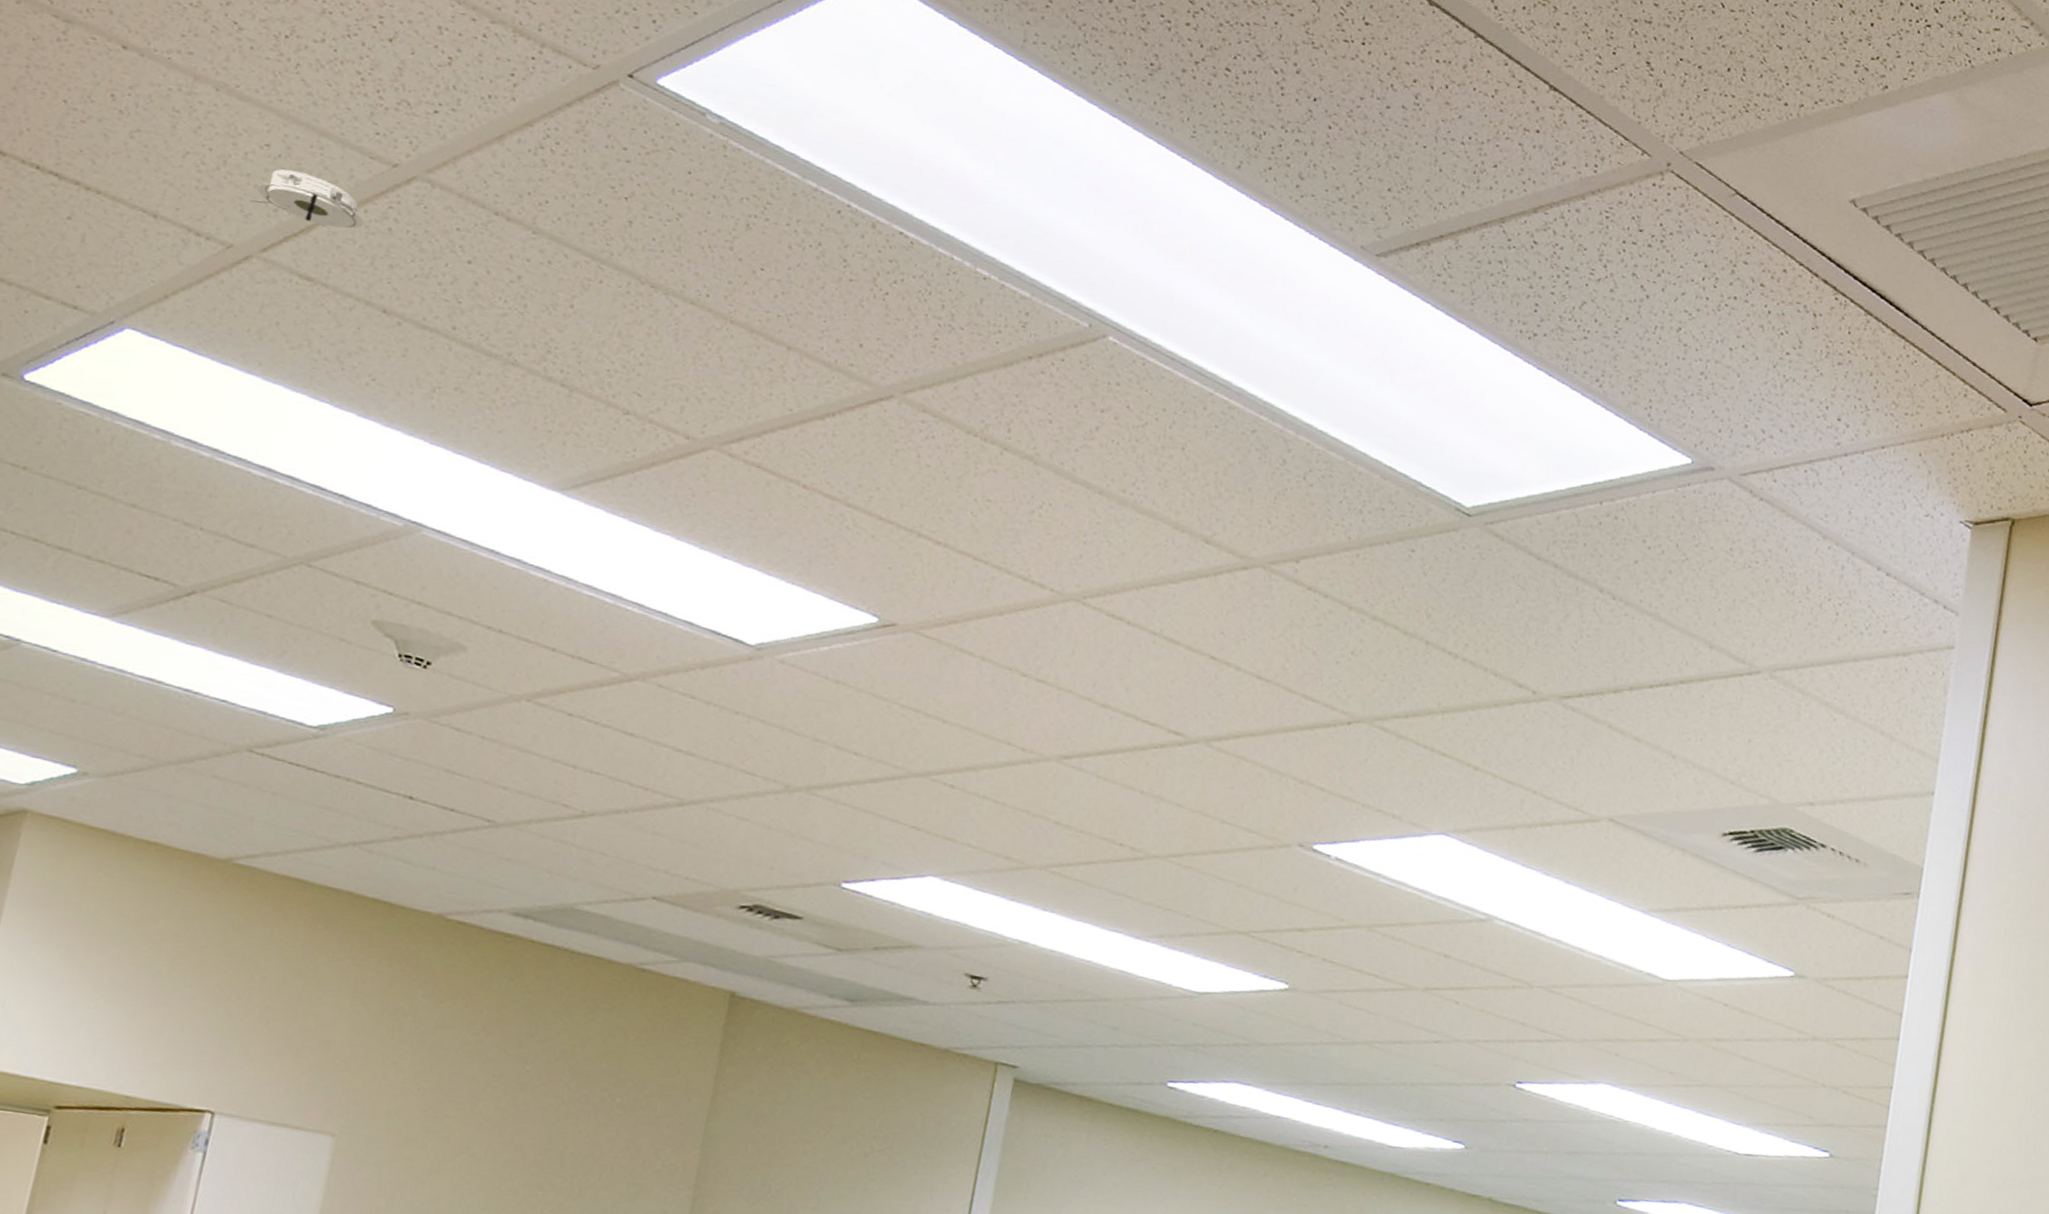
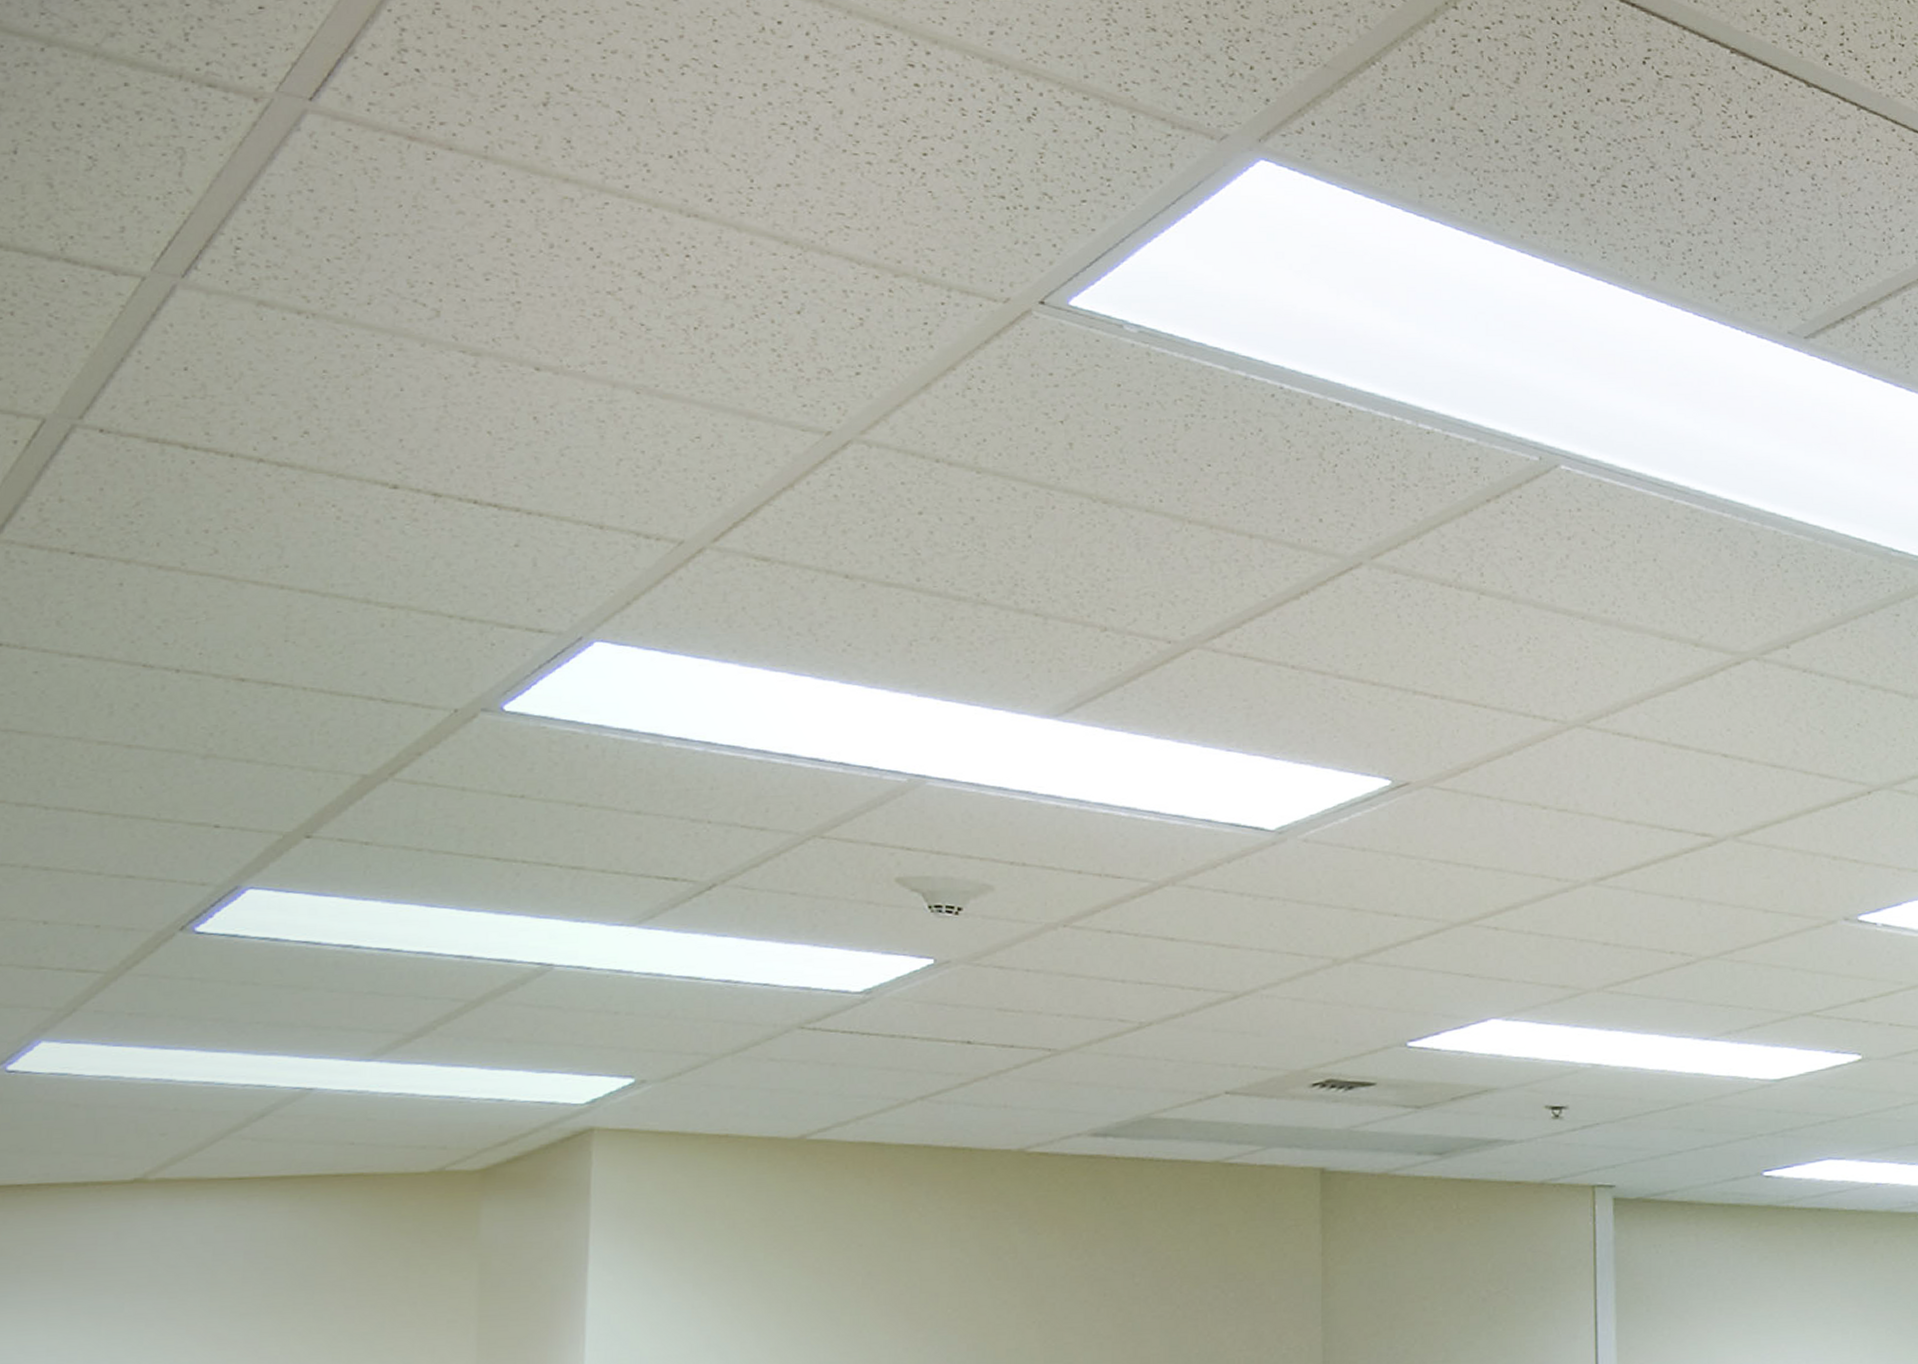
smoke detector: present [249,169,364,229] -> none [691,457,809,504]

